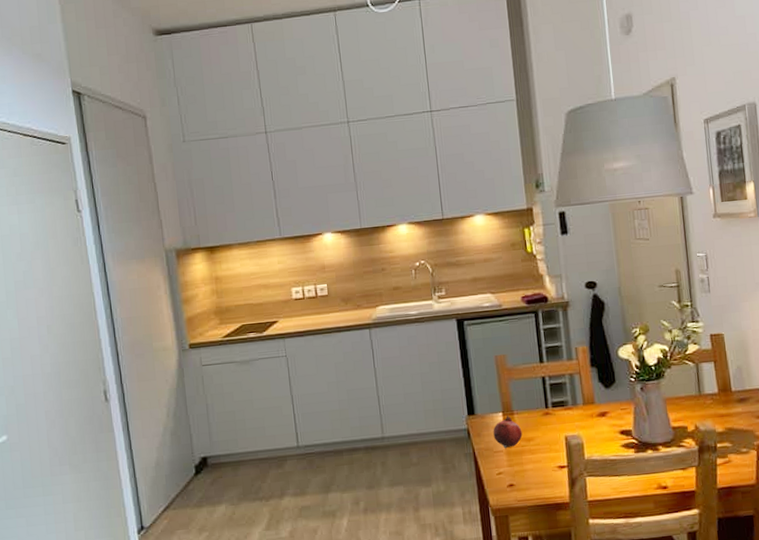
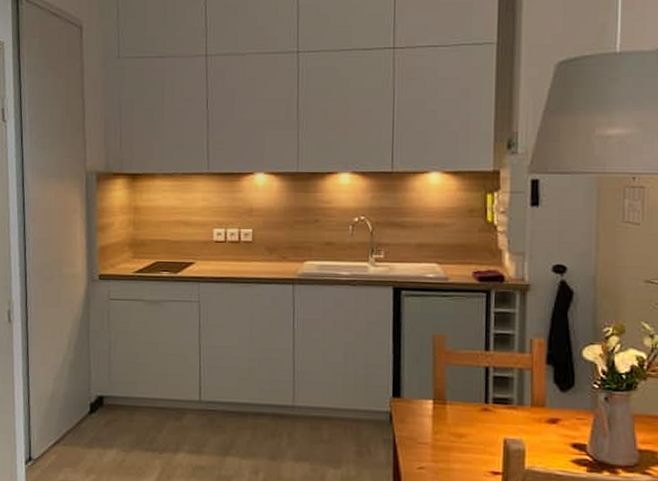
fruit: present [493,415,523,449] -> none [419,404,454,442]

